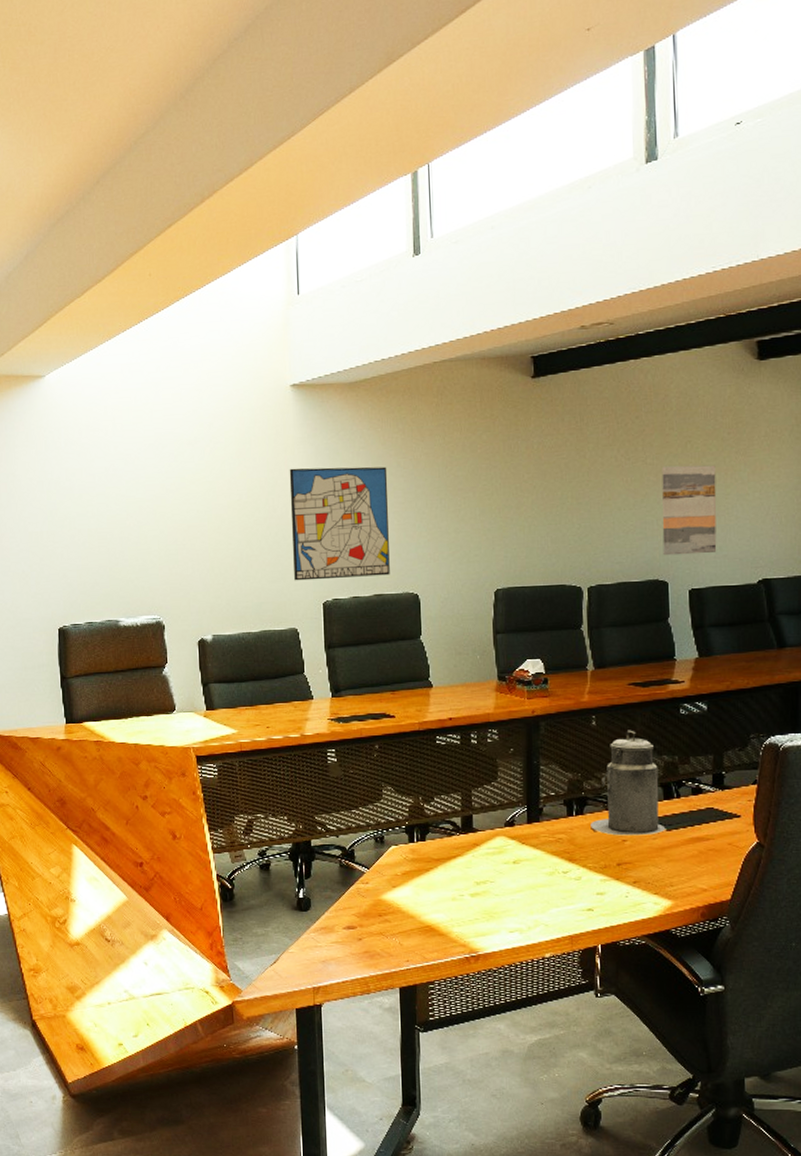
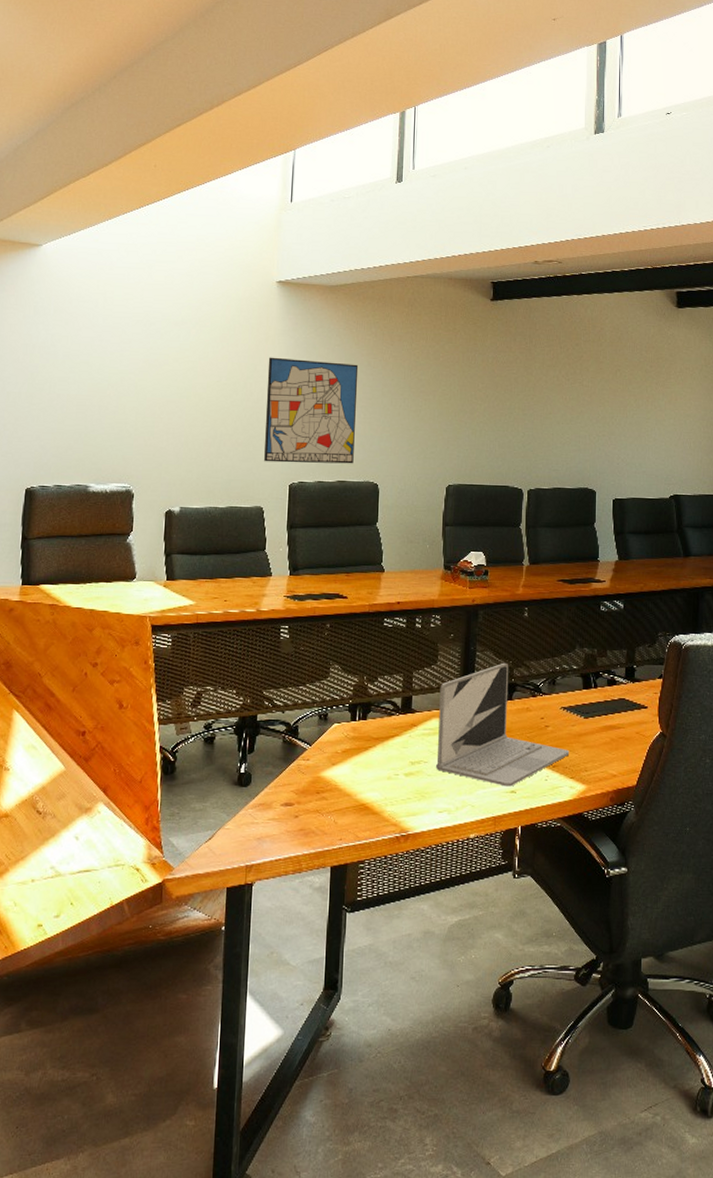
laptop: none [502,775,652,905] -> present [435,662,570,787]
canister: present [590,730,666,836] -> none [518,622,584,722]
wall art: present [661,465,717,556] -> none [593,389,639,469]

